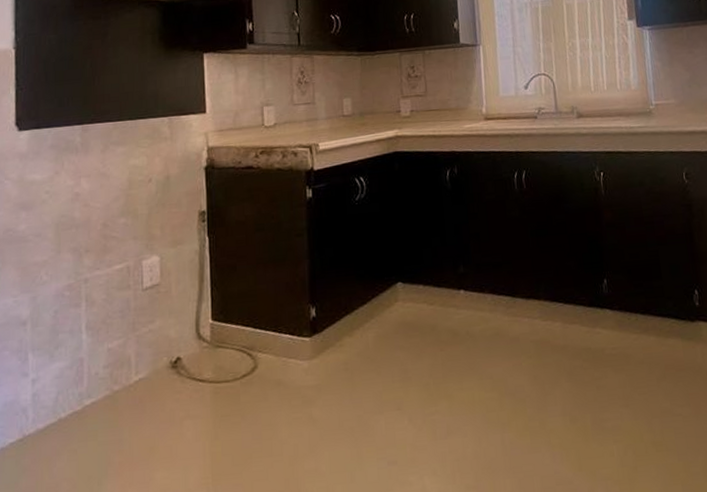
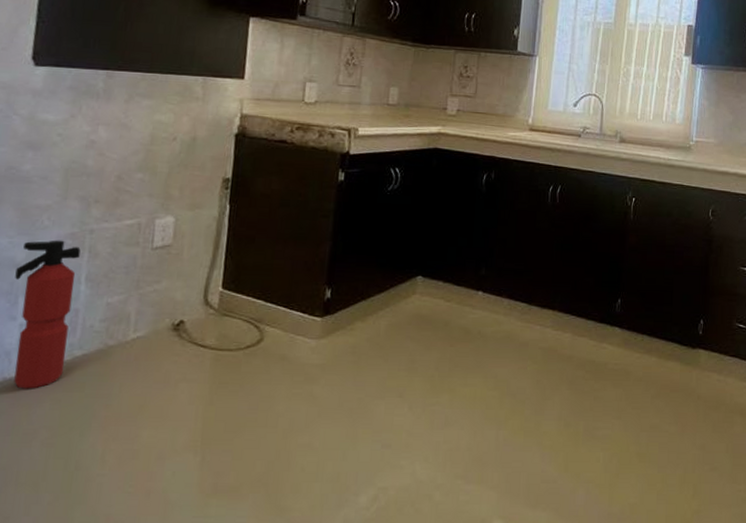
fire extinguisher: none [23,292,78,444] -> present [14,240,81,389]

